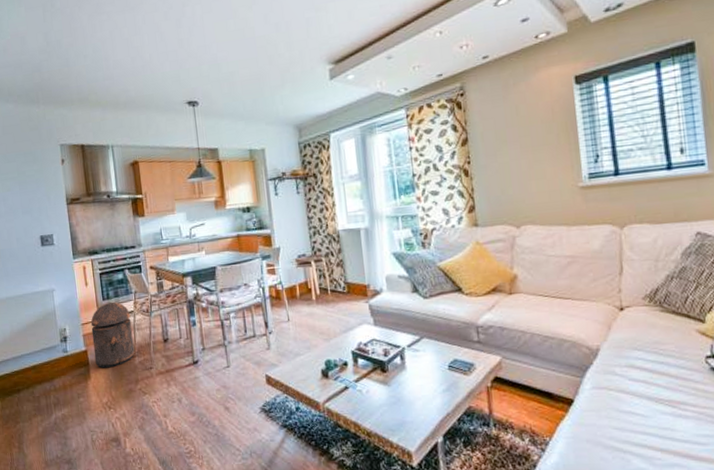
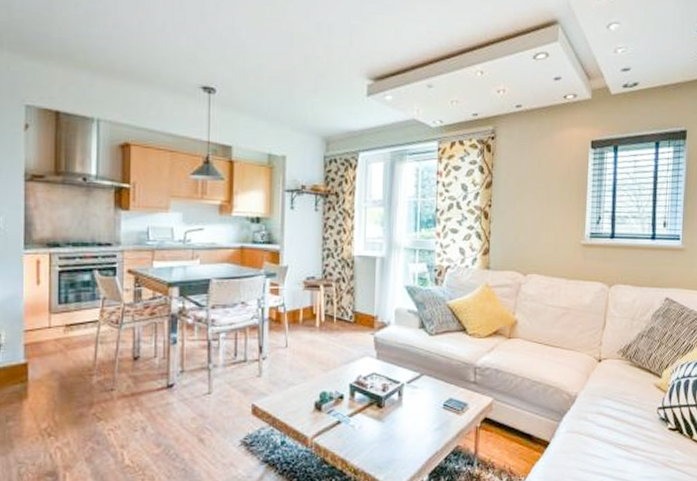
trash can: present [90,302,135,369] -> none [37,308,94,387]

